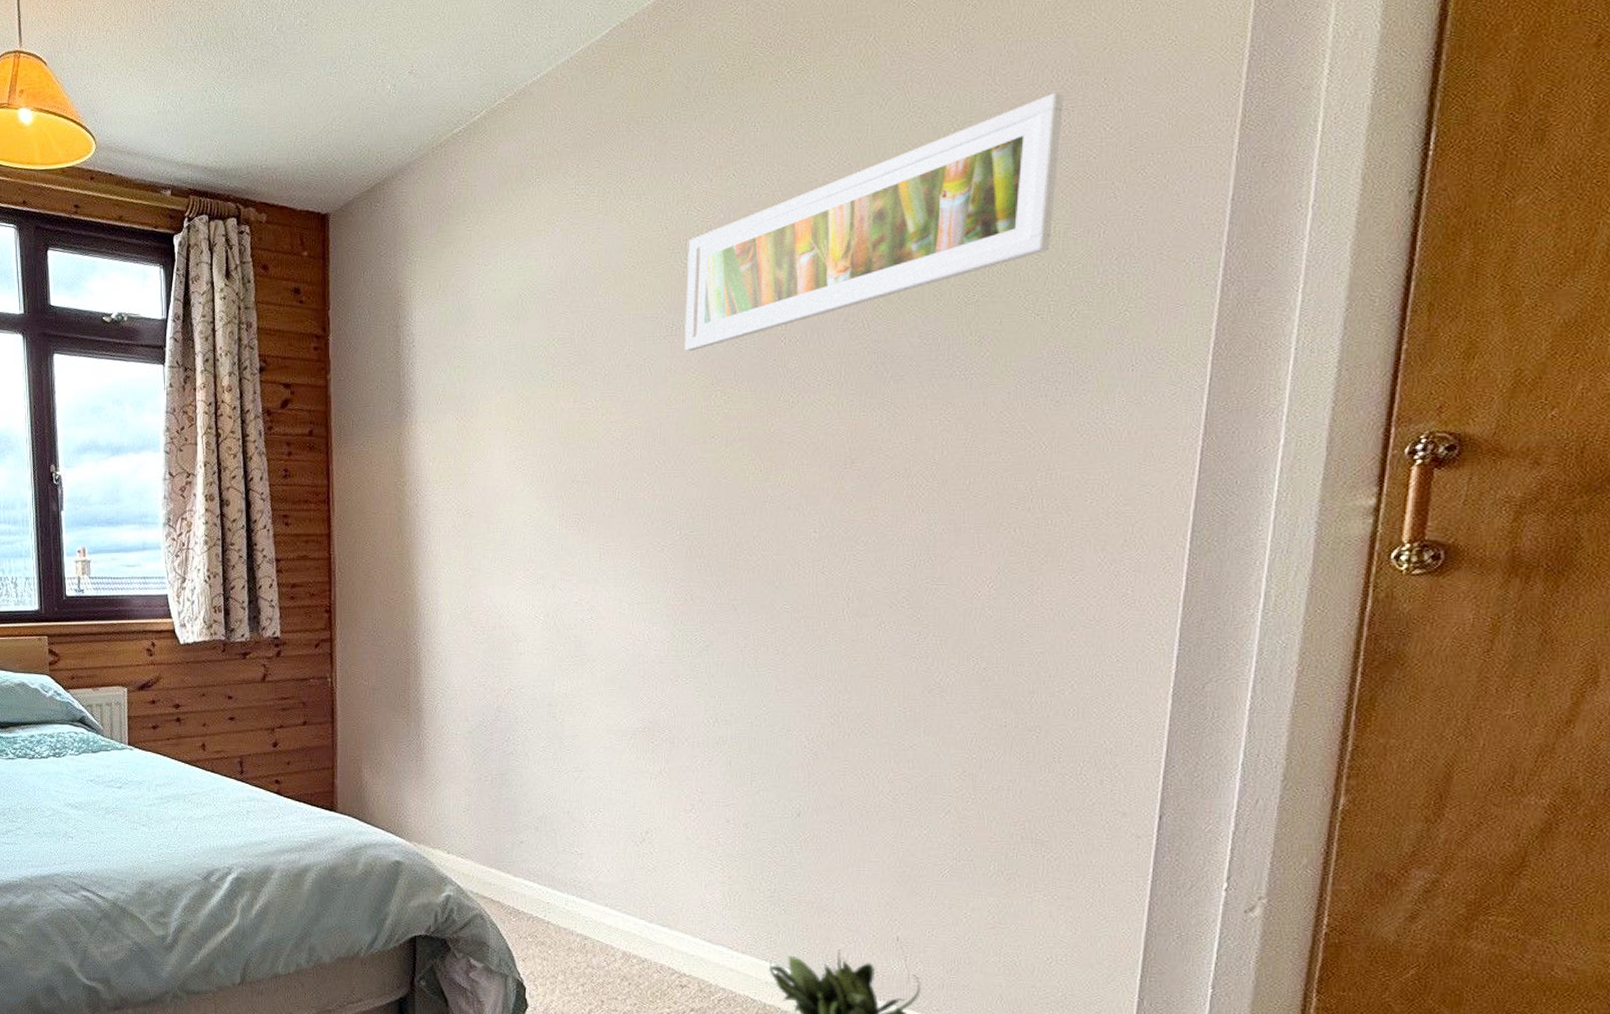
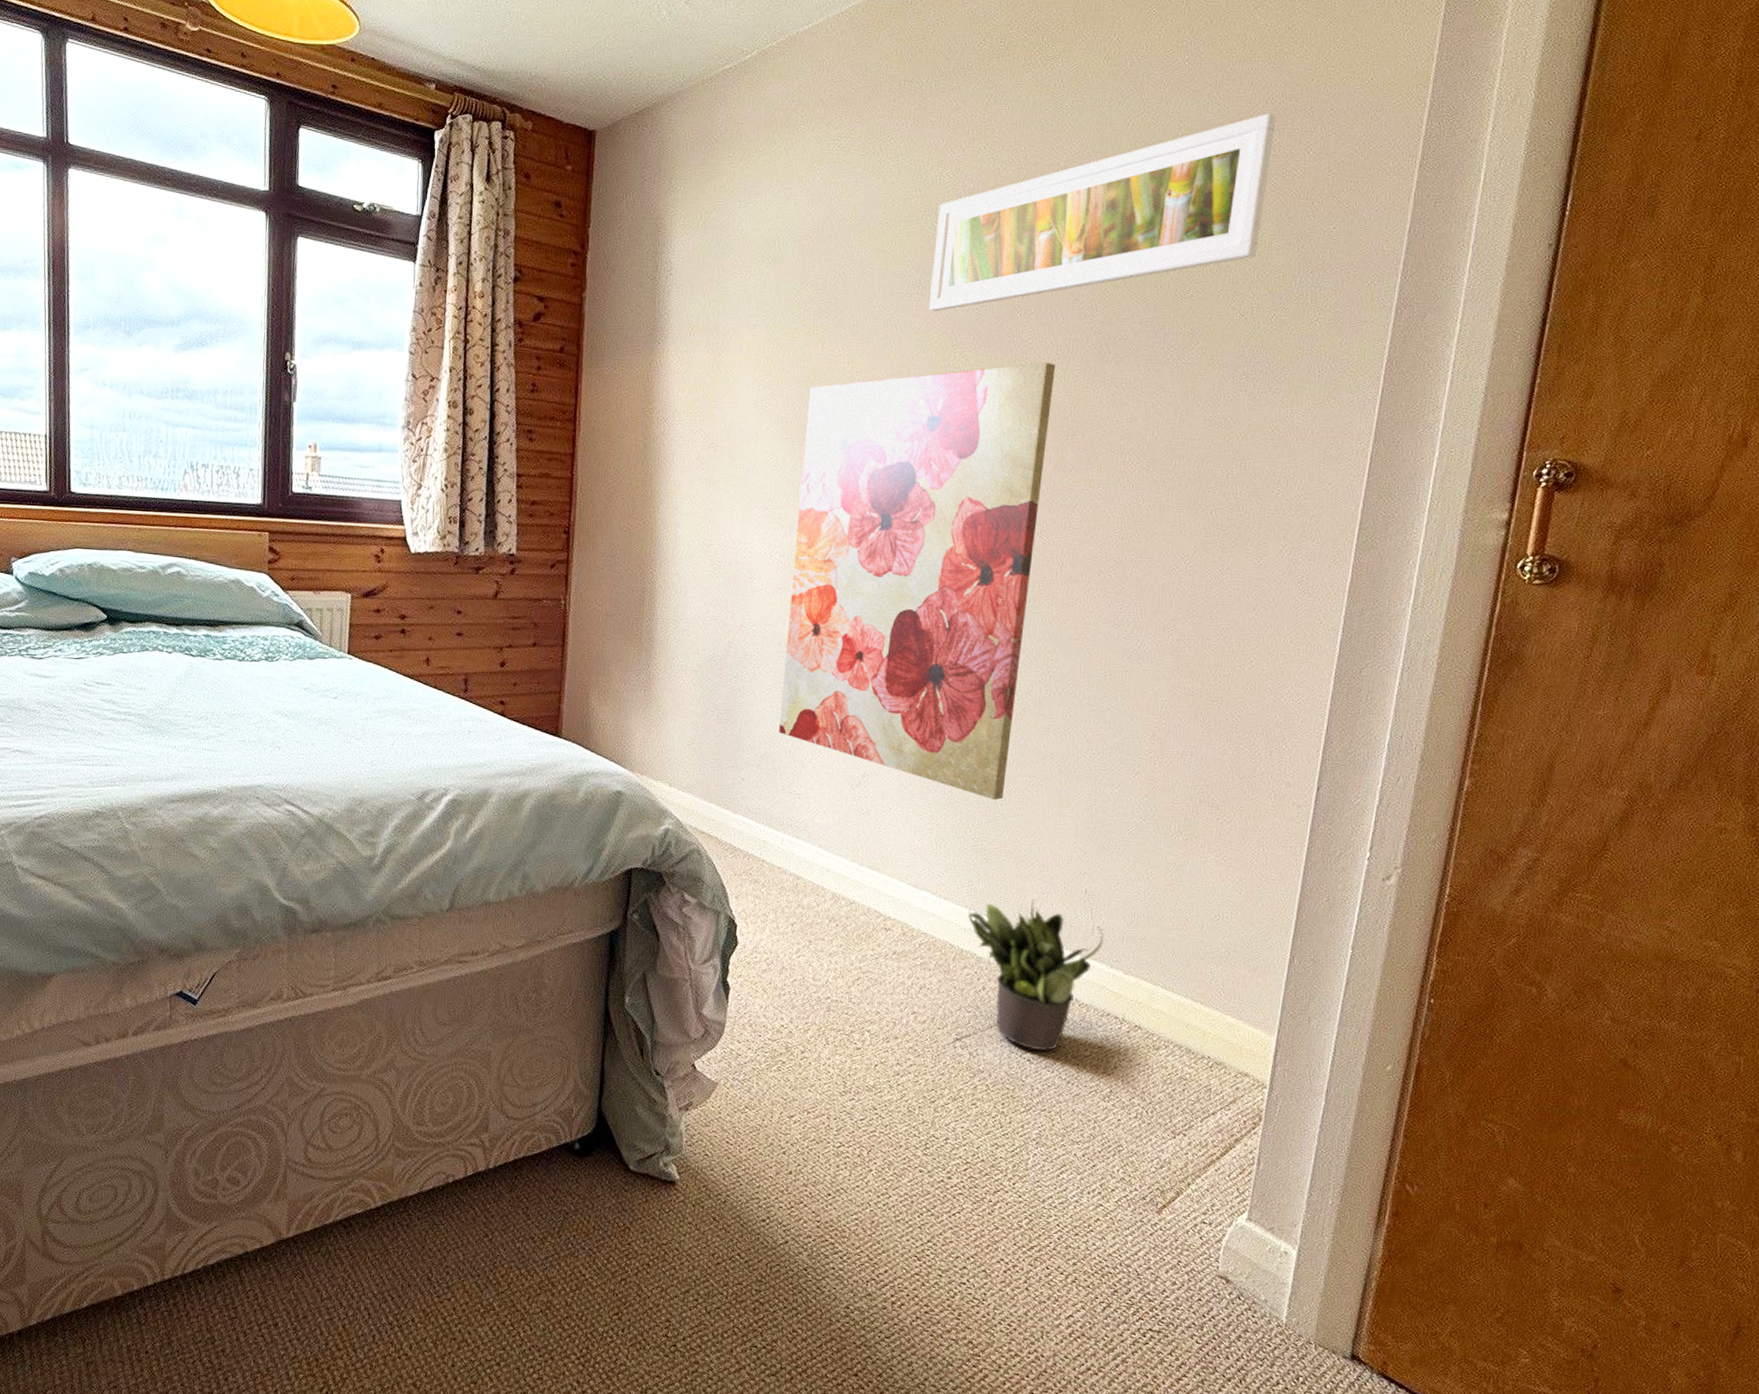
wall art: none [555,390,828,849] -> present [778,362,1056,801]

